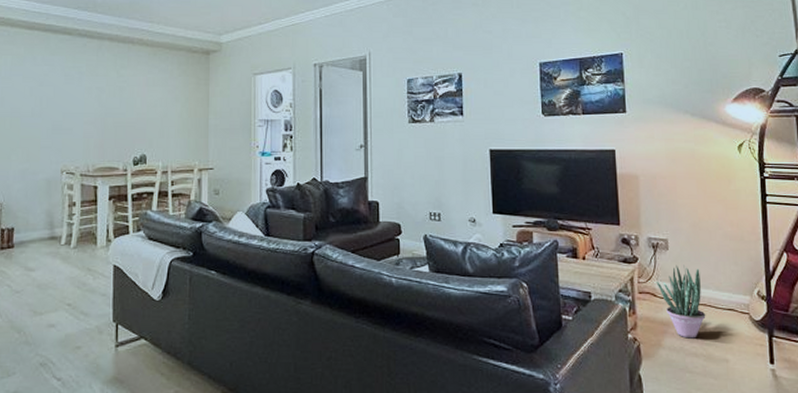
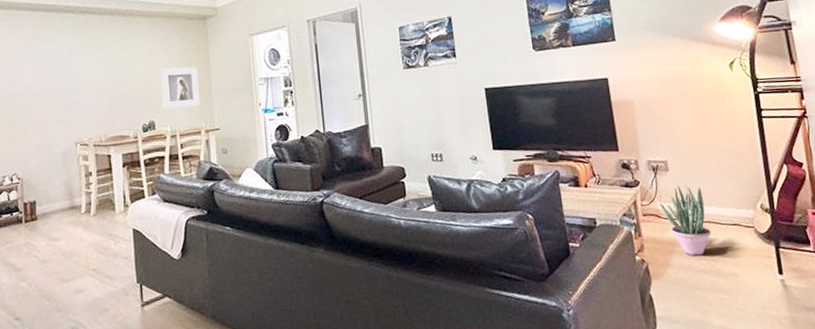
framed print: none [156,101,196,144] -> present [161,67,200,110]

